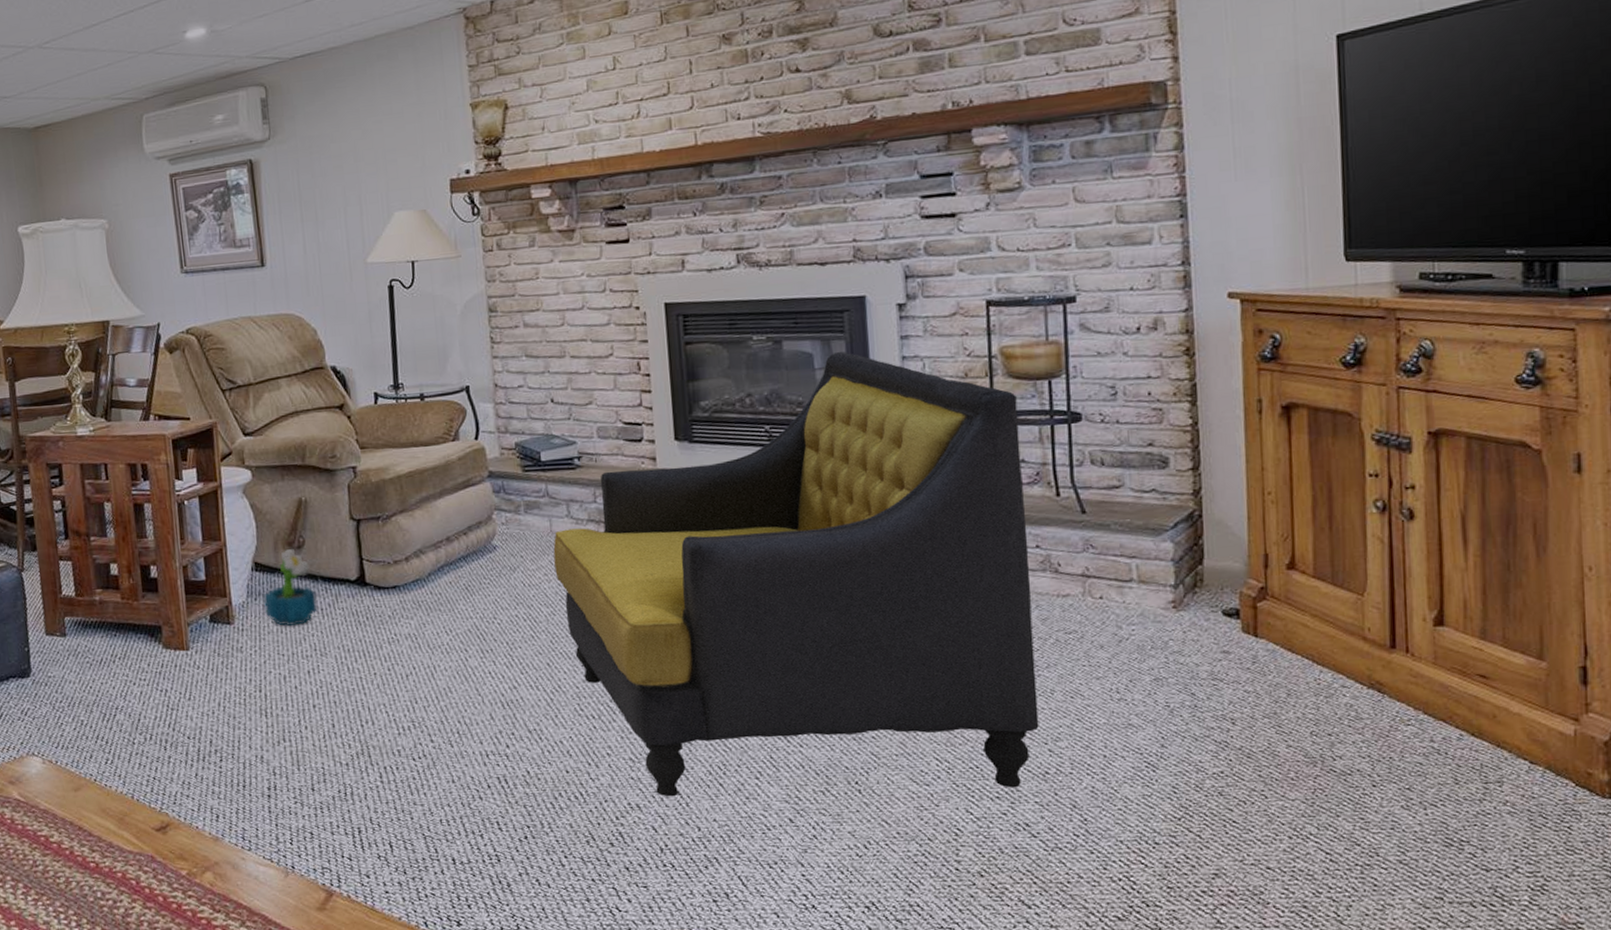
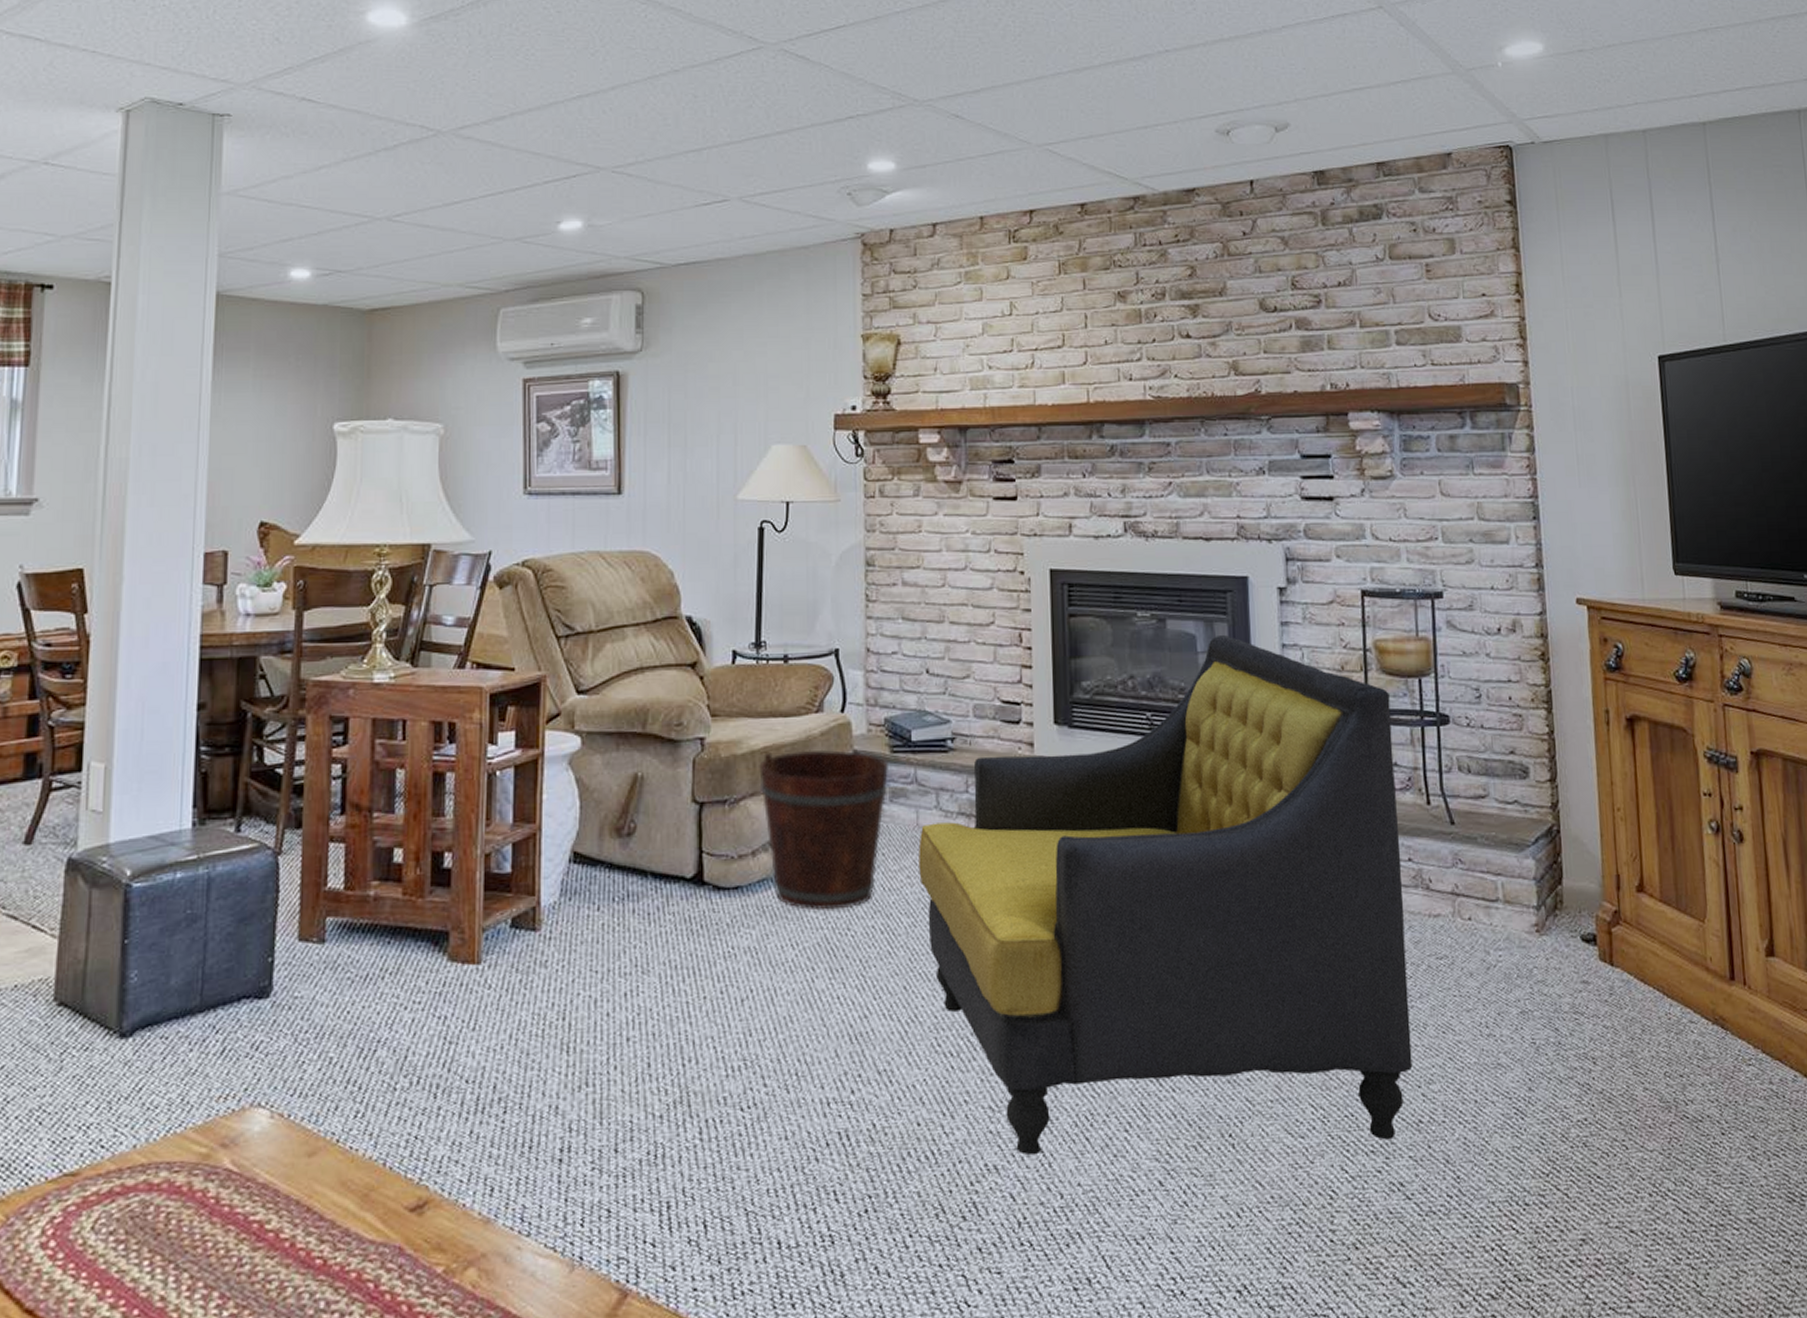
decorative plant: present [263,549,318,626] -> none [580,836,643,934]
bucket: none [405,471,523,603] -> present [759,749,890,910]

